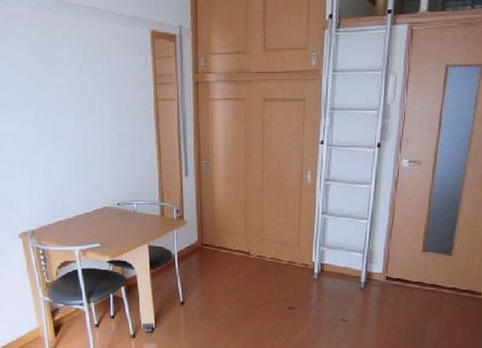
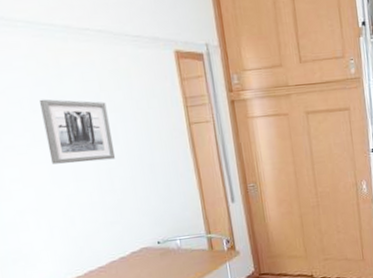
wall art: none [34,66,91,126] -> present [40,99,116,164]

